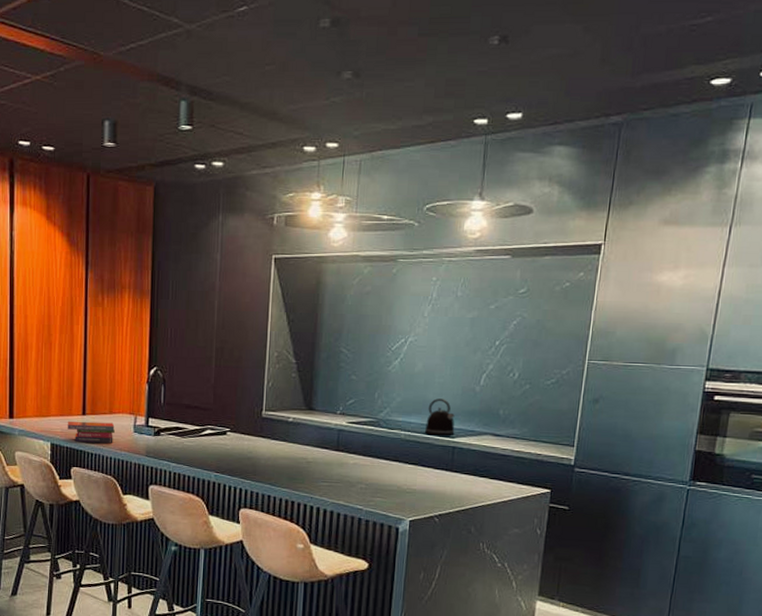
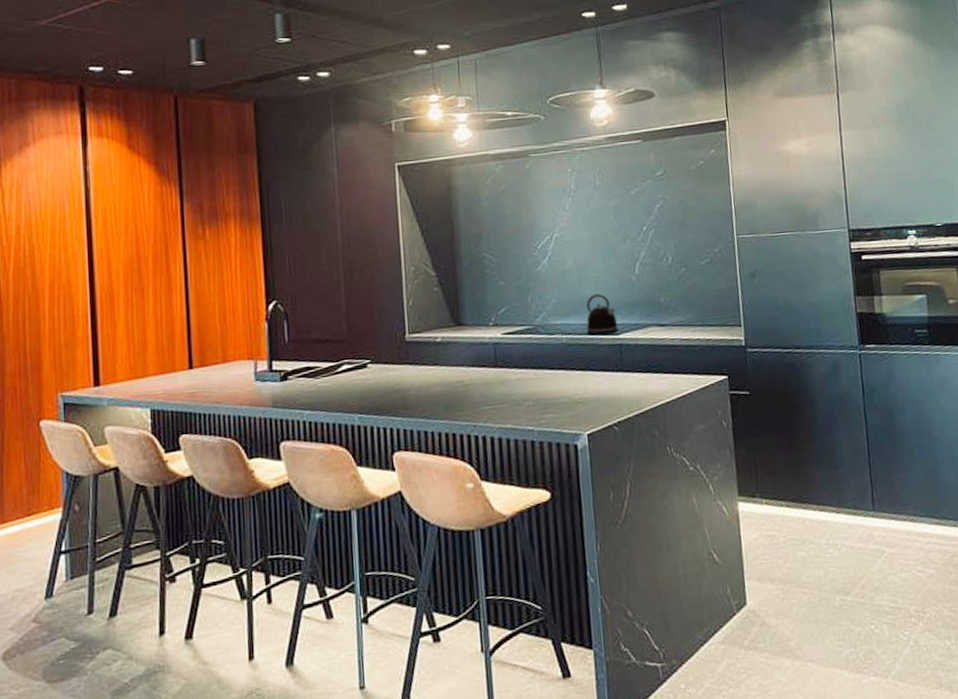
books: present [67,421,115,443] -> none [170,373,231,404]

